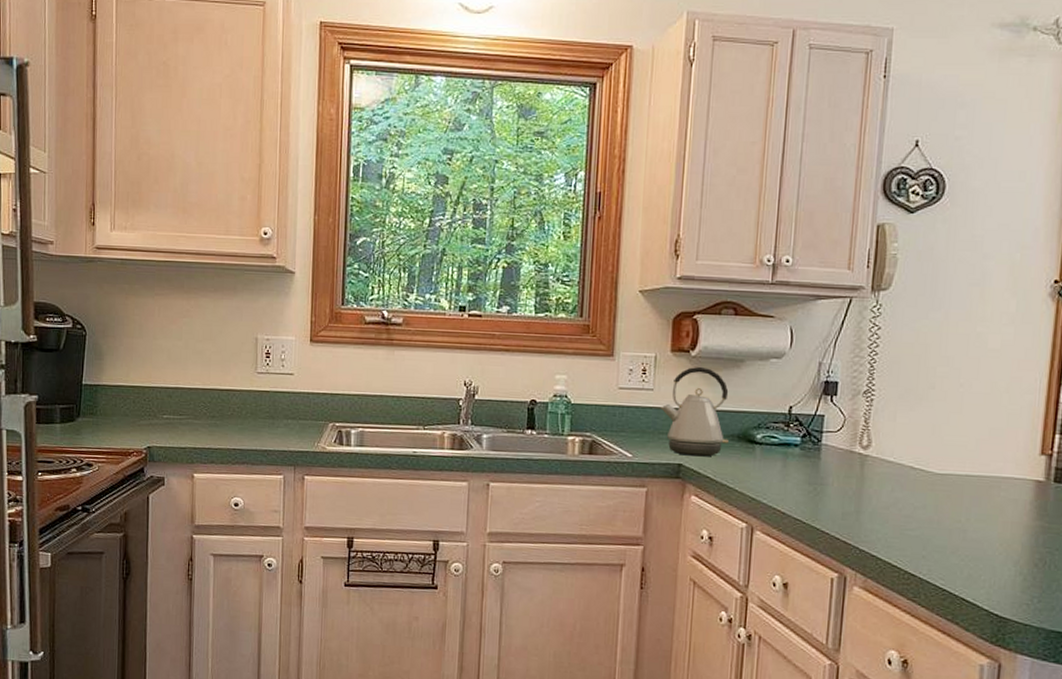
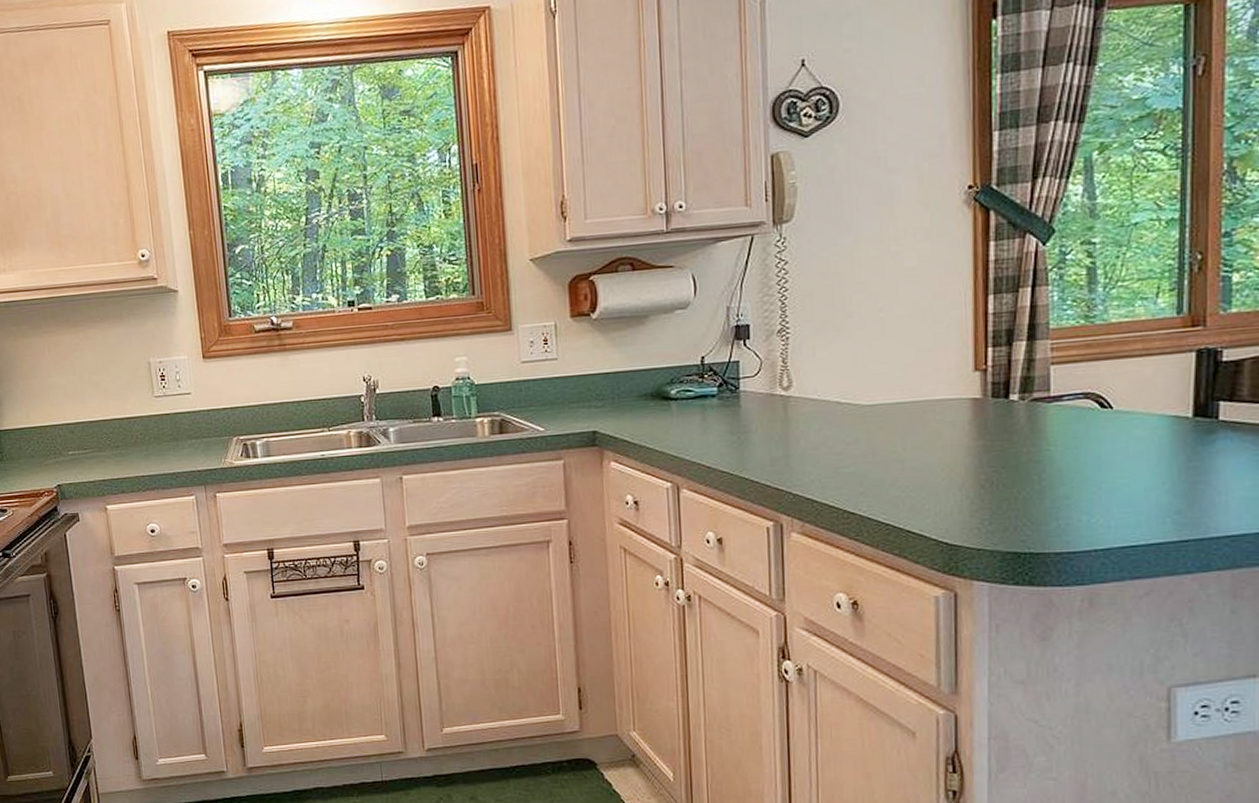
kettle: present [661,366,729,457] -> none [567,328,642,422]

